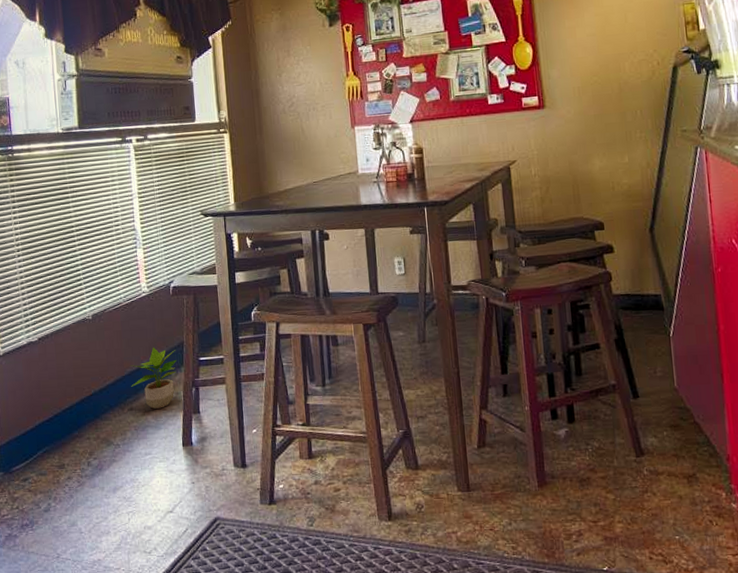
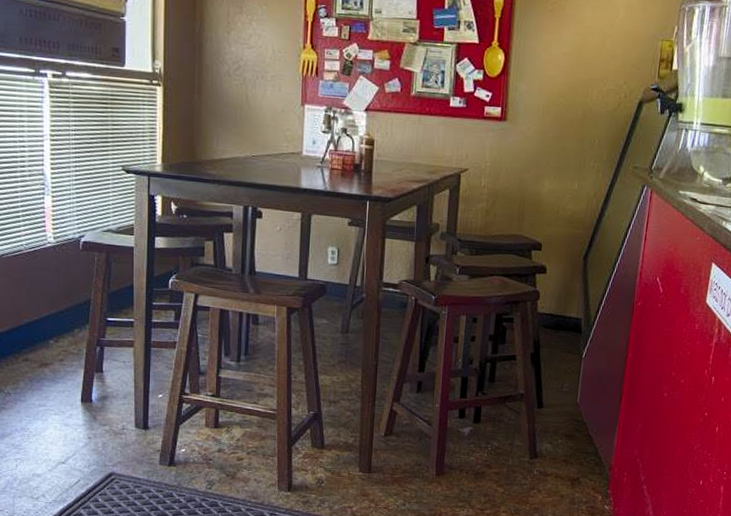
potted plant: present [129,347,177,409] -> none [27,300,82,363]

